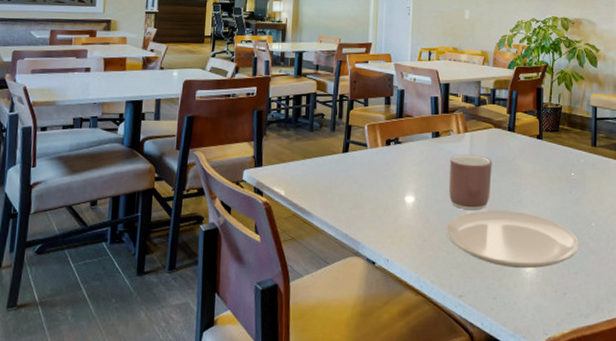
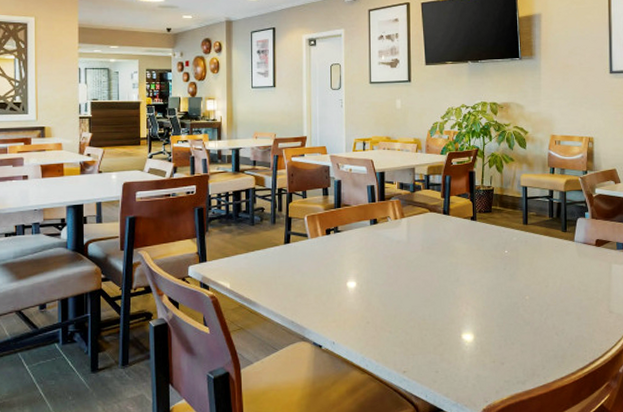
plate: present [446,209,579,268] -> none [388,289,514,342]
mug: present [448,154,492,210] -> none [388,239,429,291]

